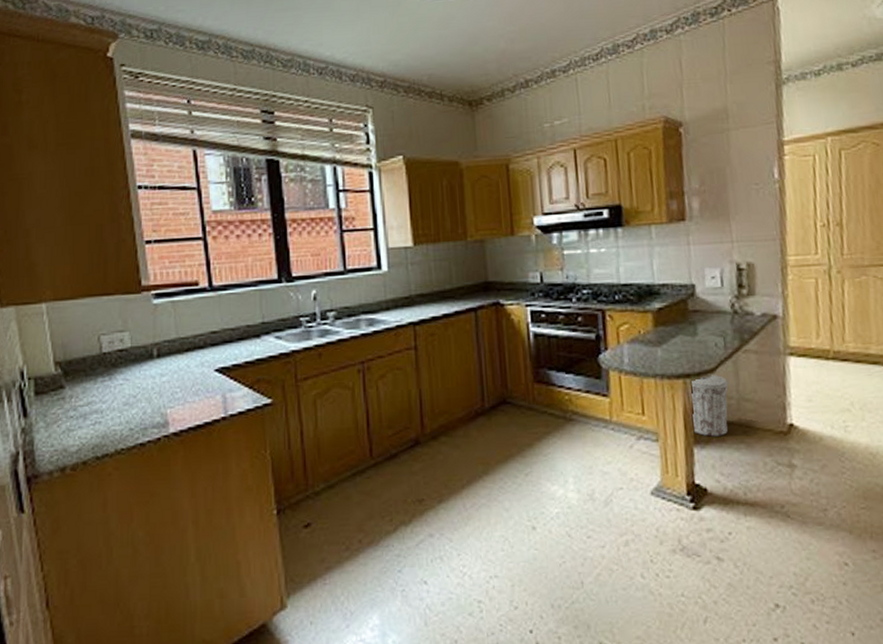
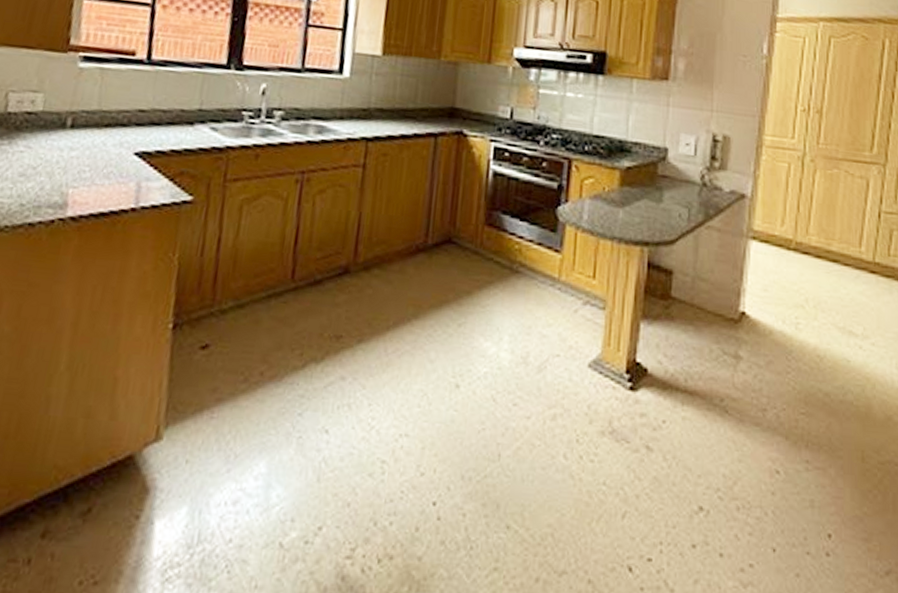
trash can: present [692,373,729,437] -> none [641,244,687,315]

